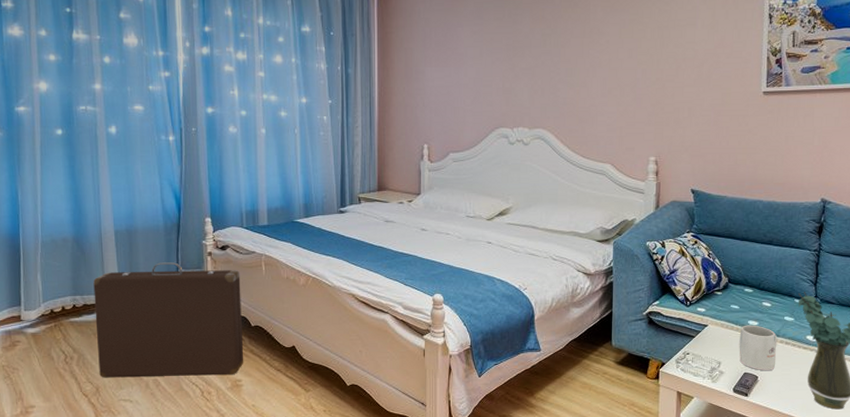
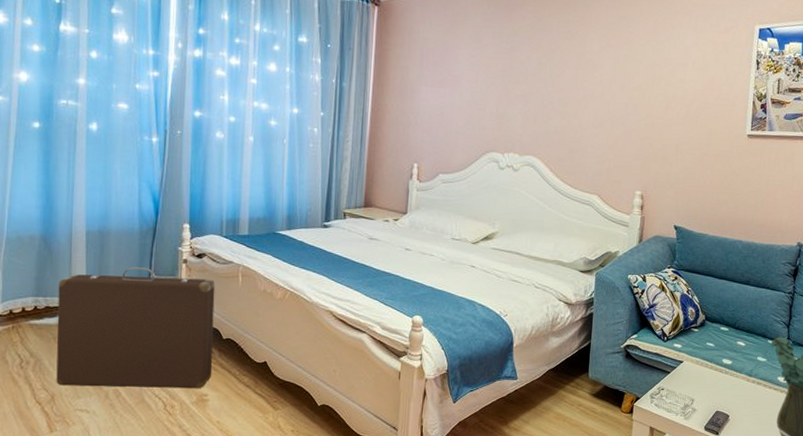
mug: present [739,325,778,371] -> none [712,363,750,411]

